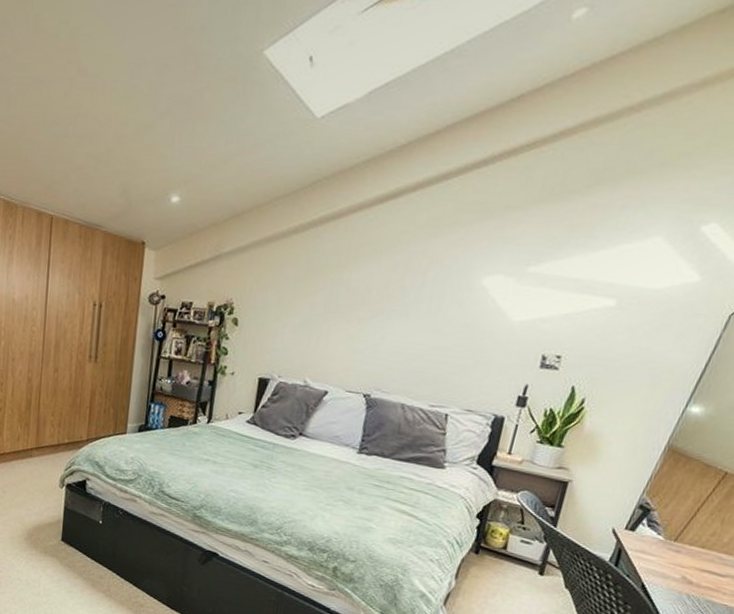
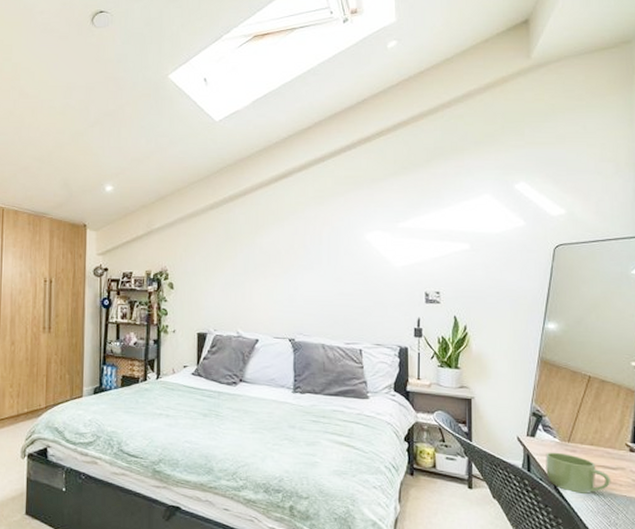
mug: none [636,549,715,597] -> present [546,452,611,494]

